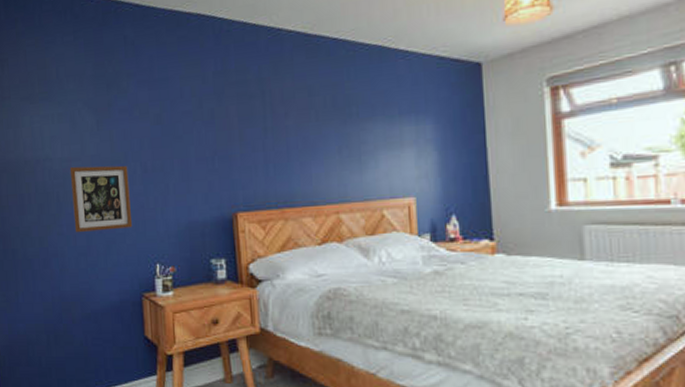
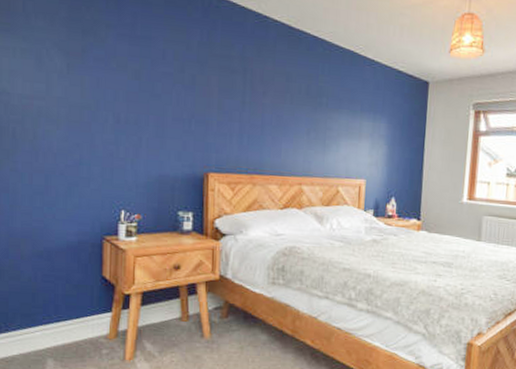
picture frame: present [69,165,133,233] -> none [30,104,99,174]

